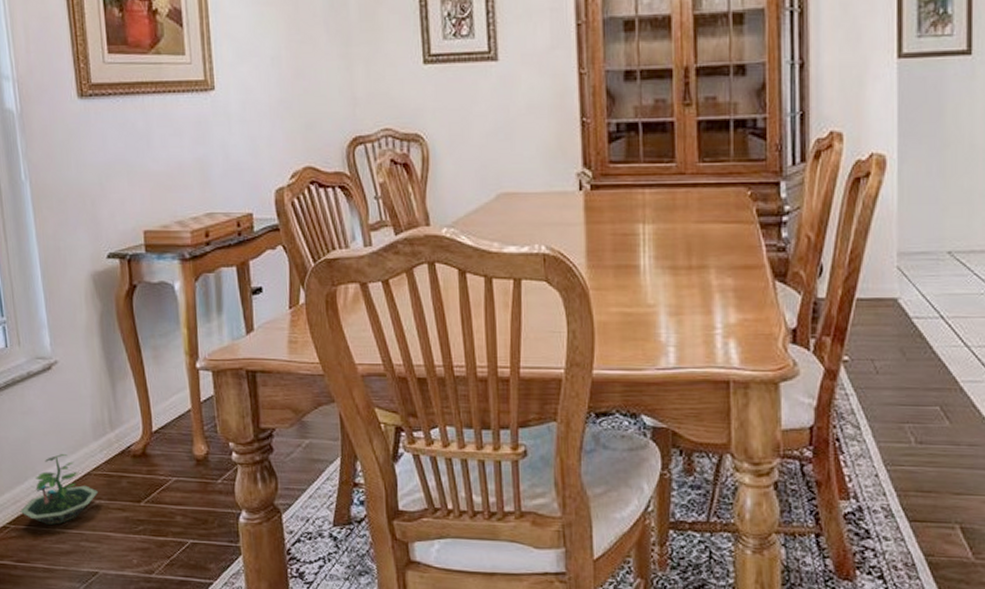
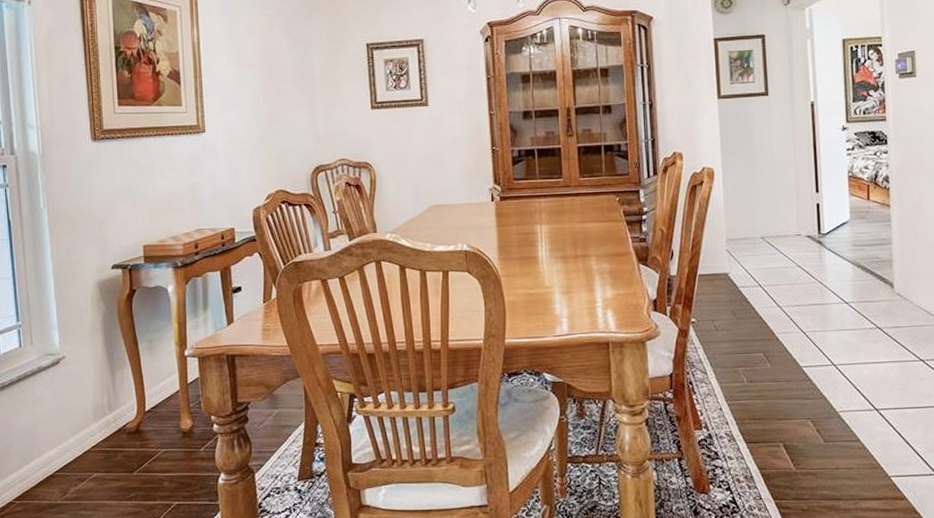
terrarium: present [20,454,99,525] -> none [25,435,97,498]

